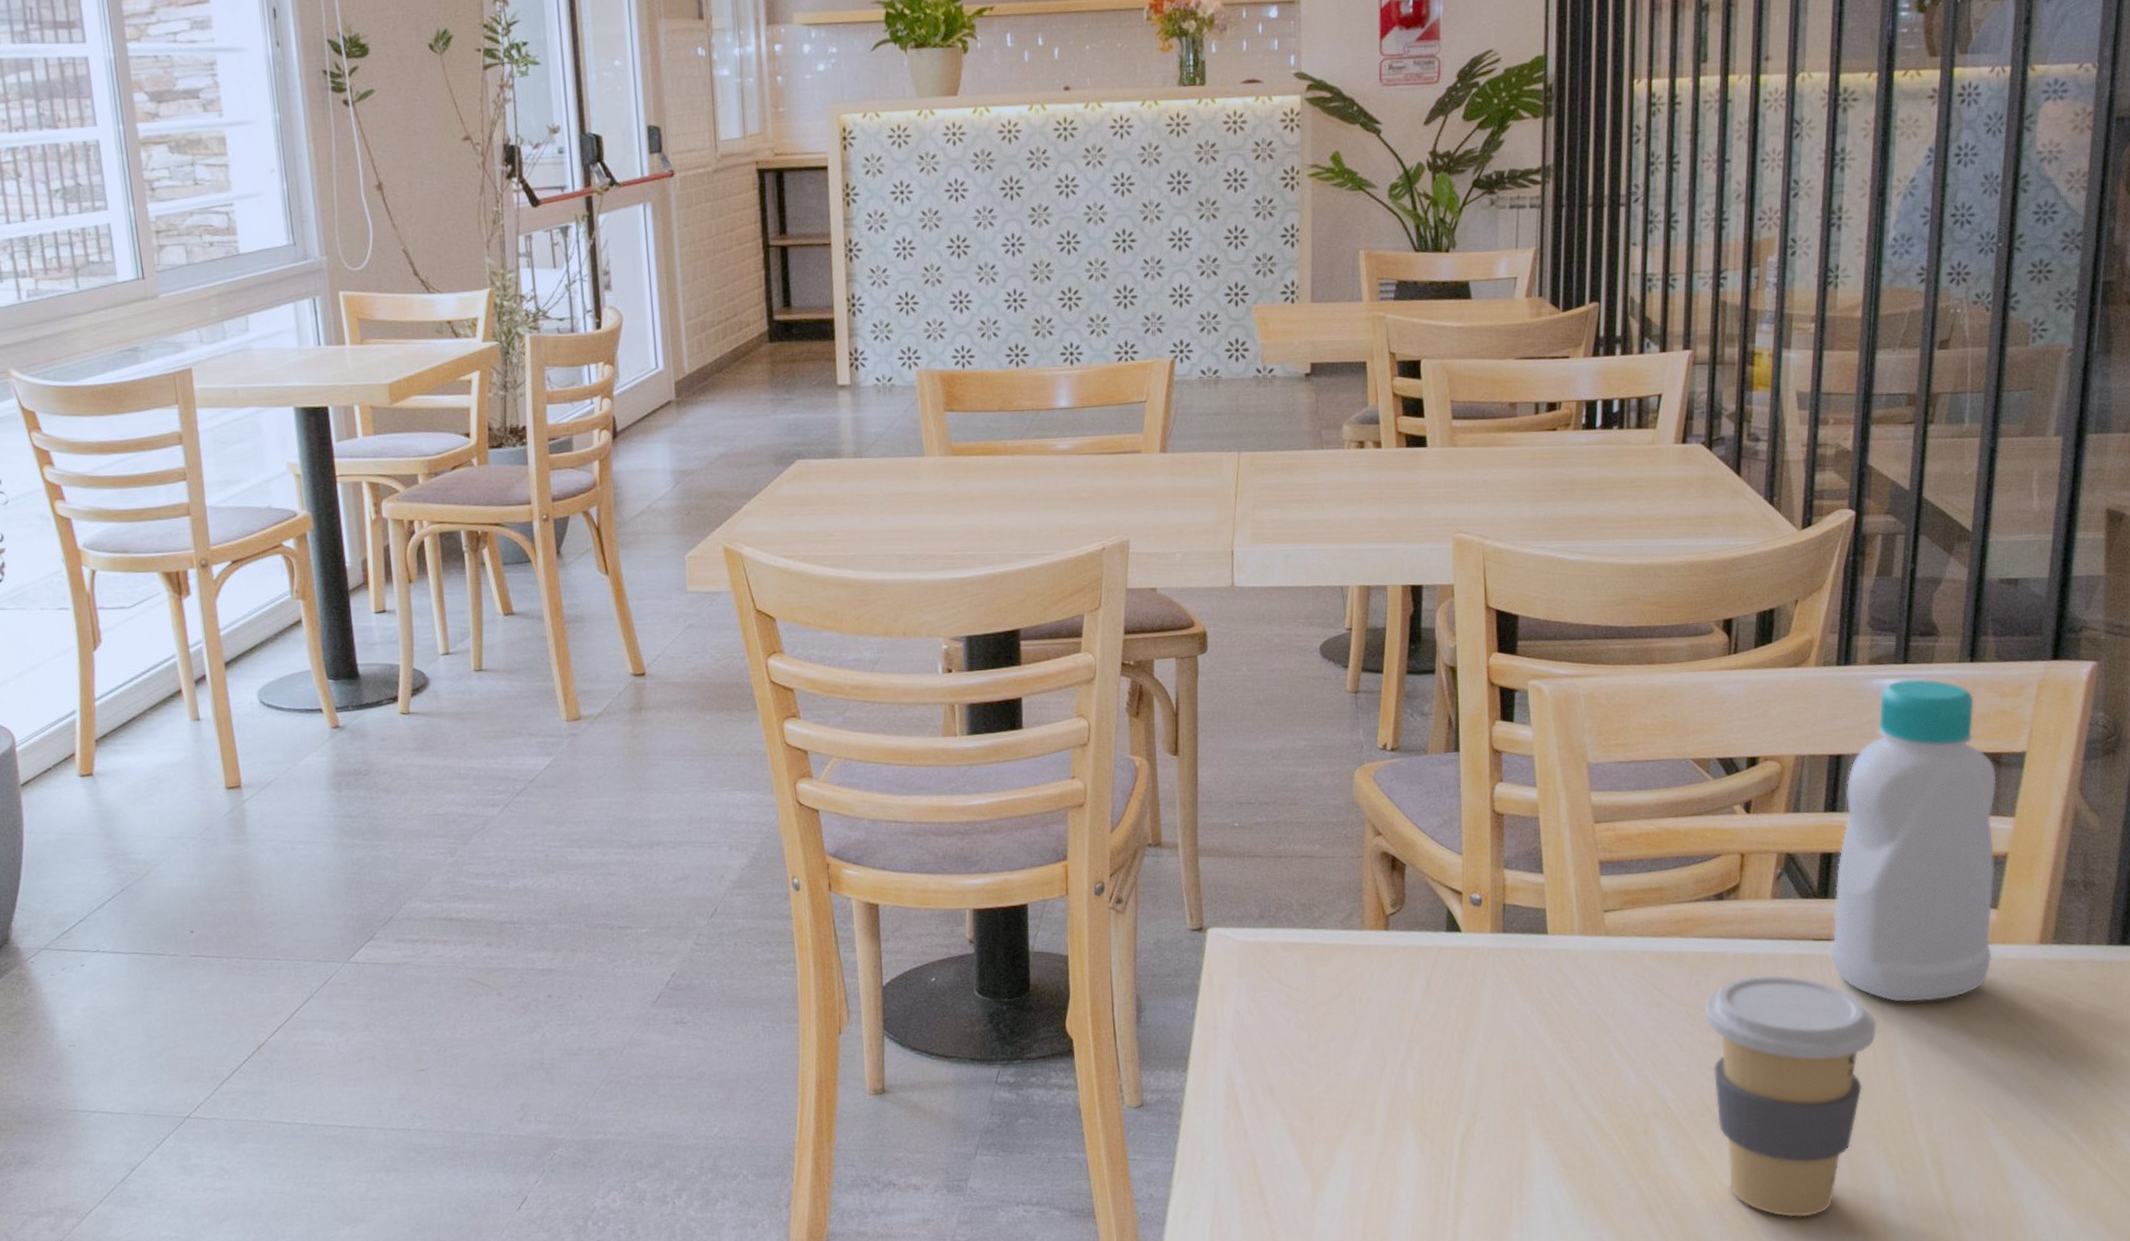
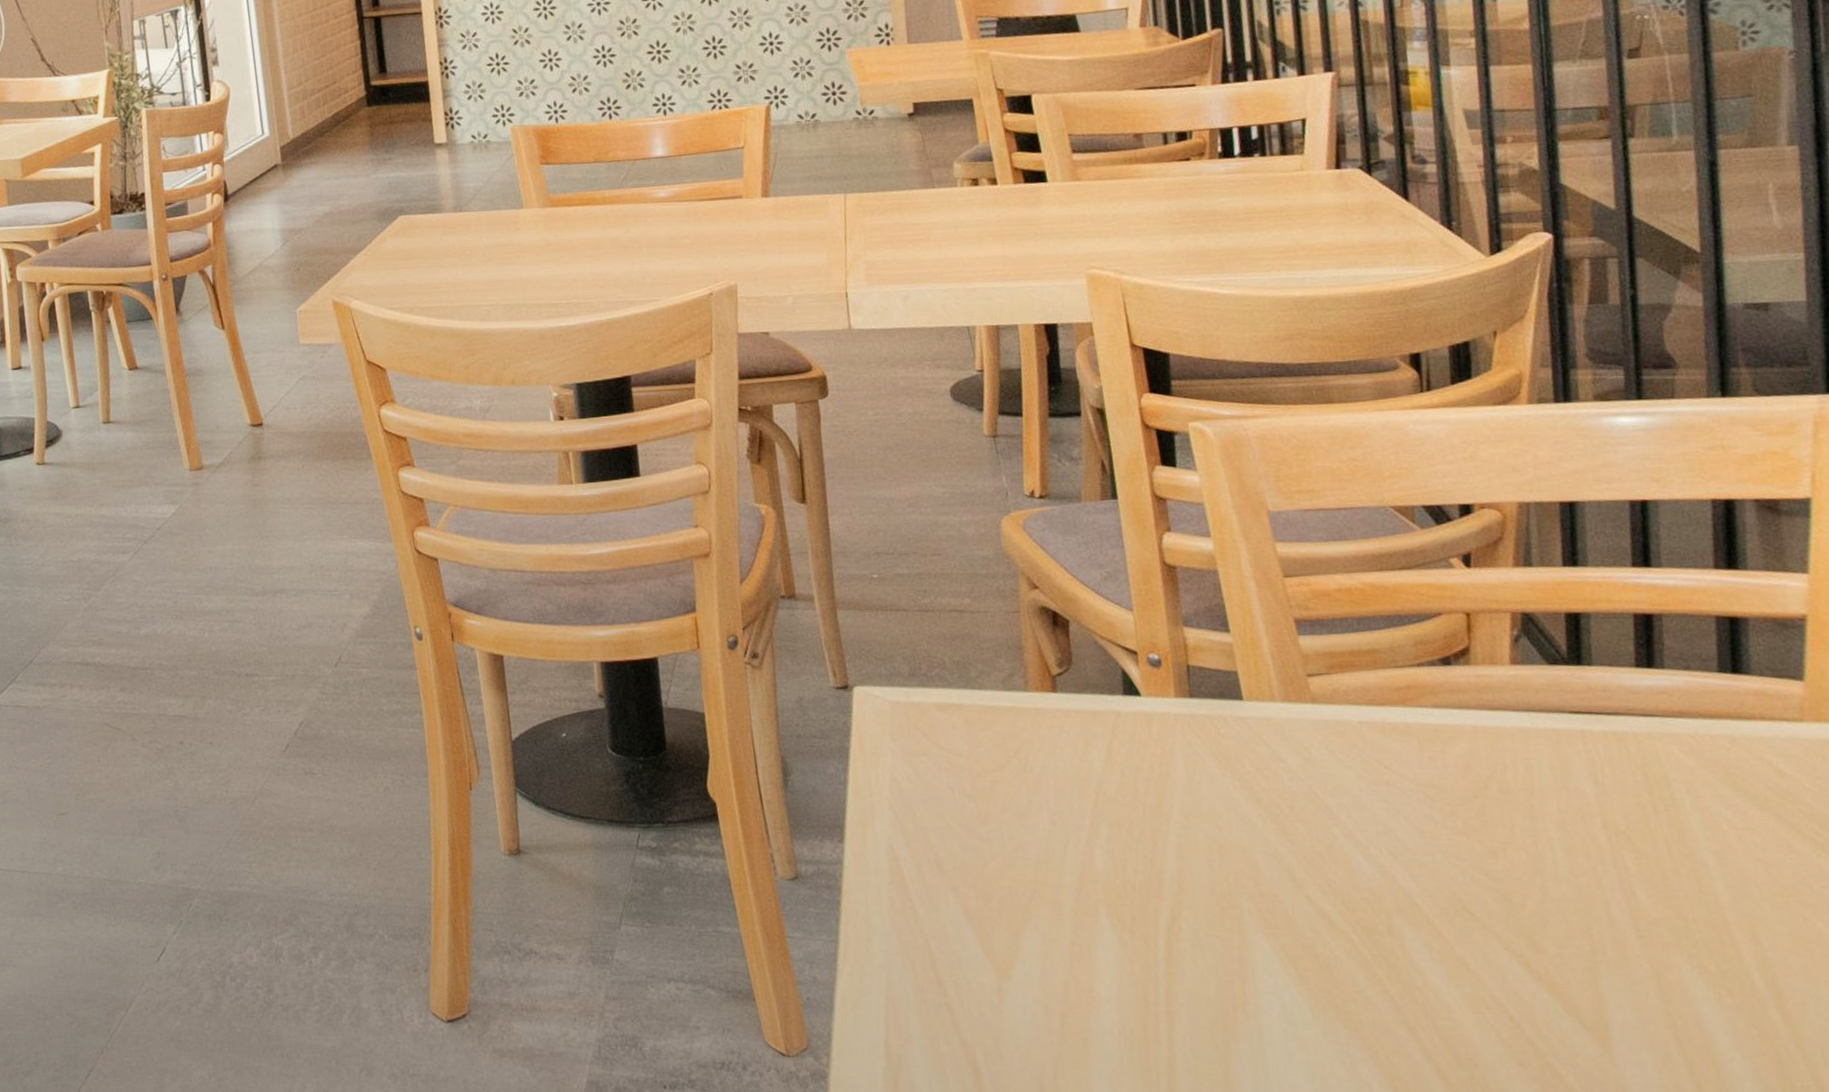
coffee cup: present [1704,974,1877,1217] -> none [1443,752,1668,1042]
bottle: present [1830,679,1997,1002] -> none [1586,416,1806,788]

